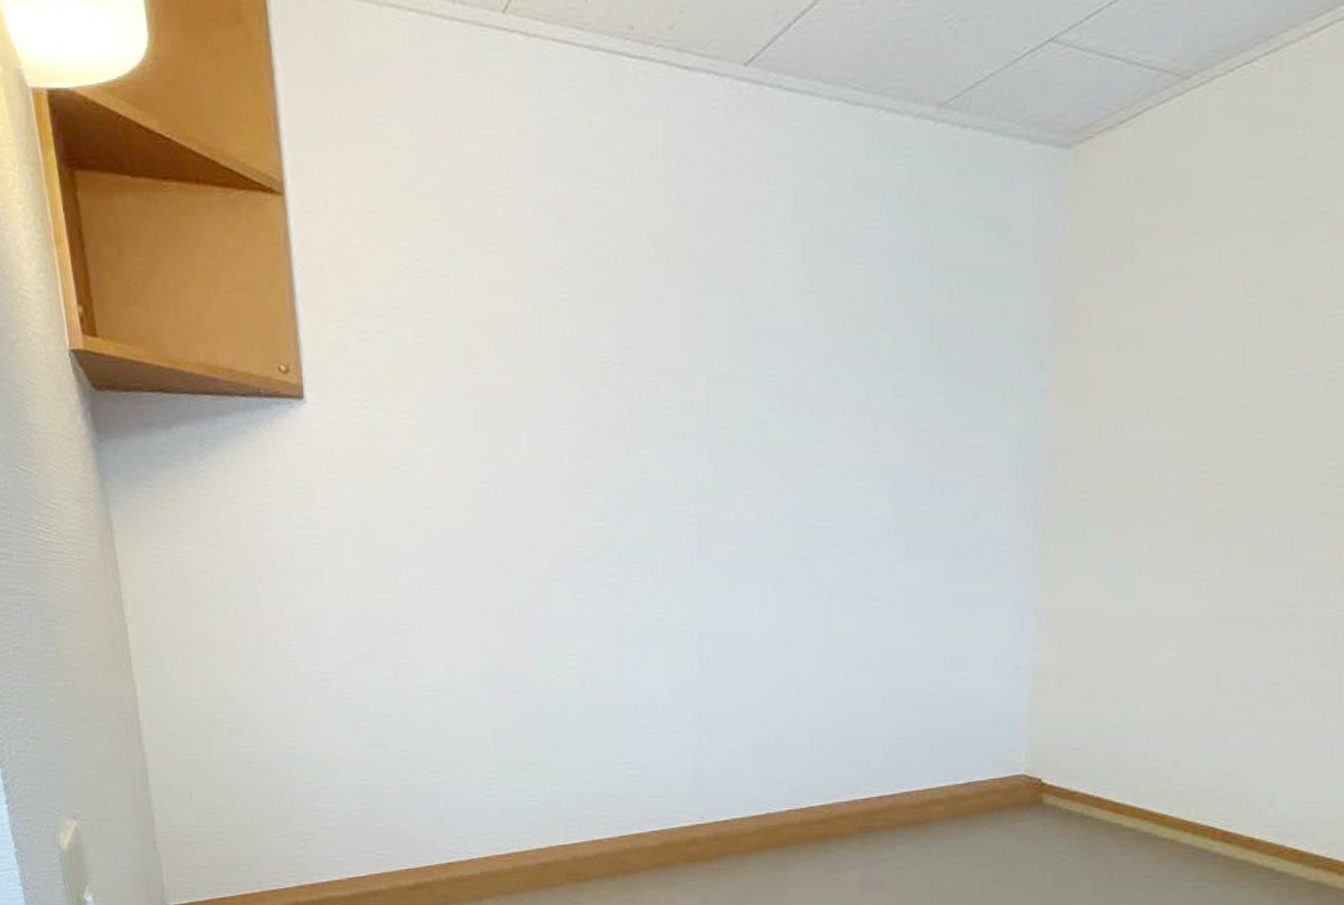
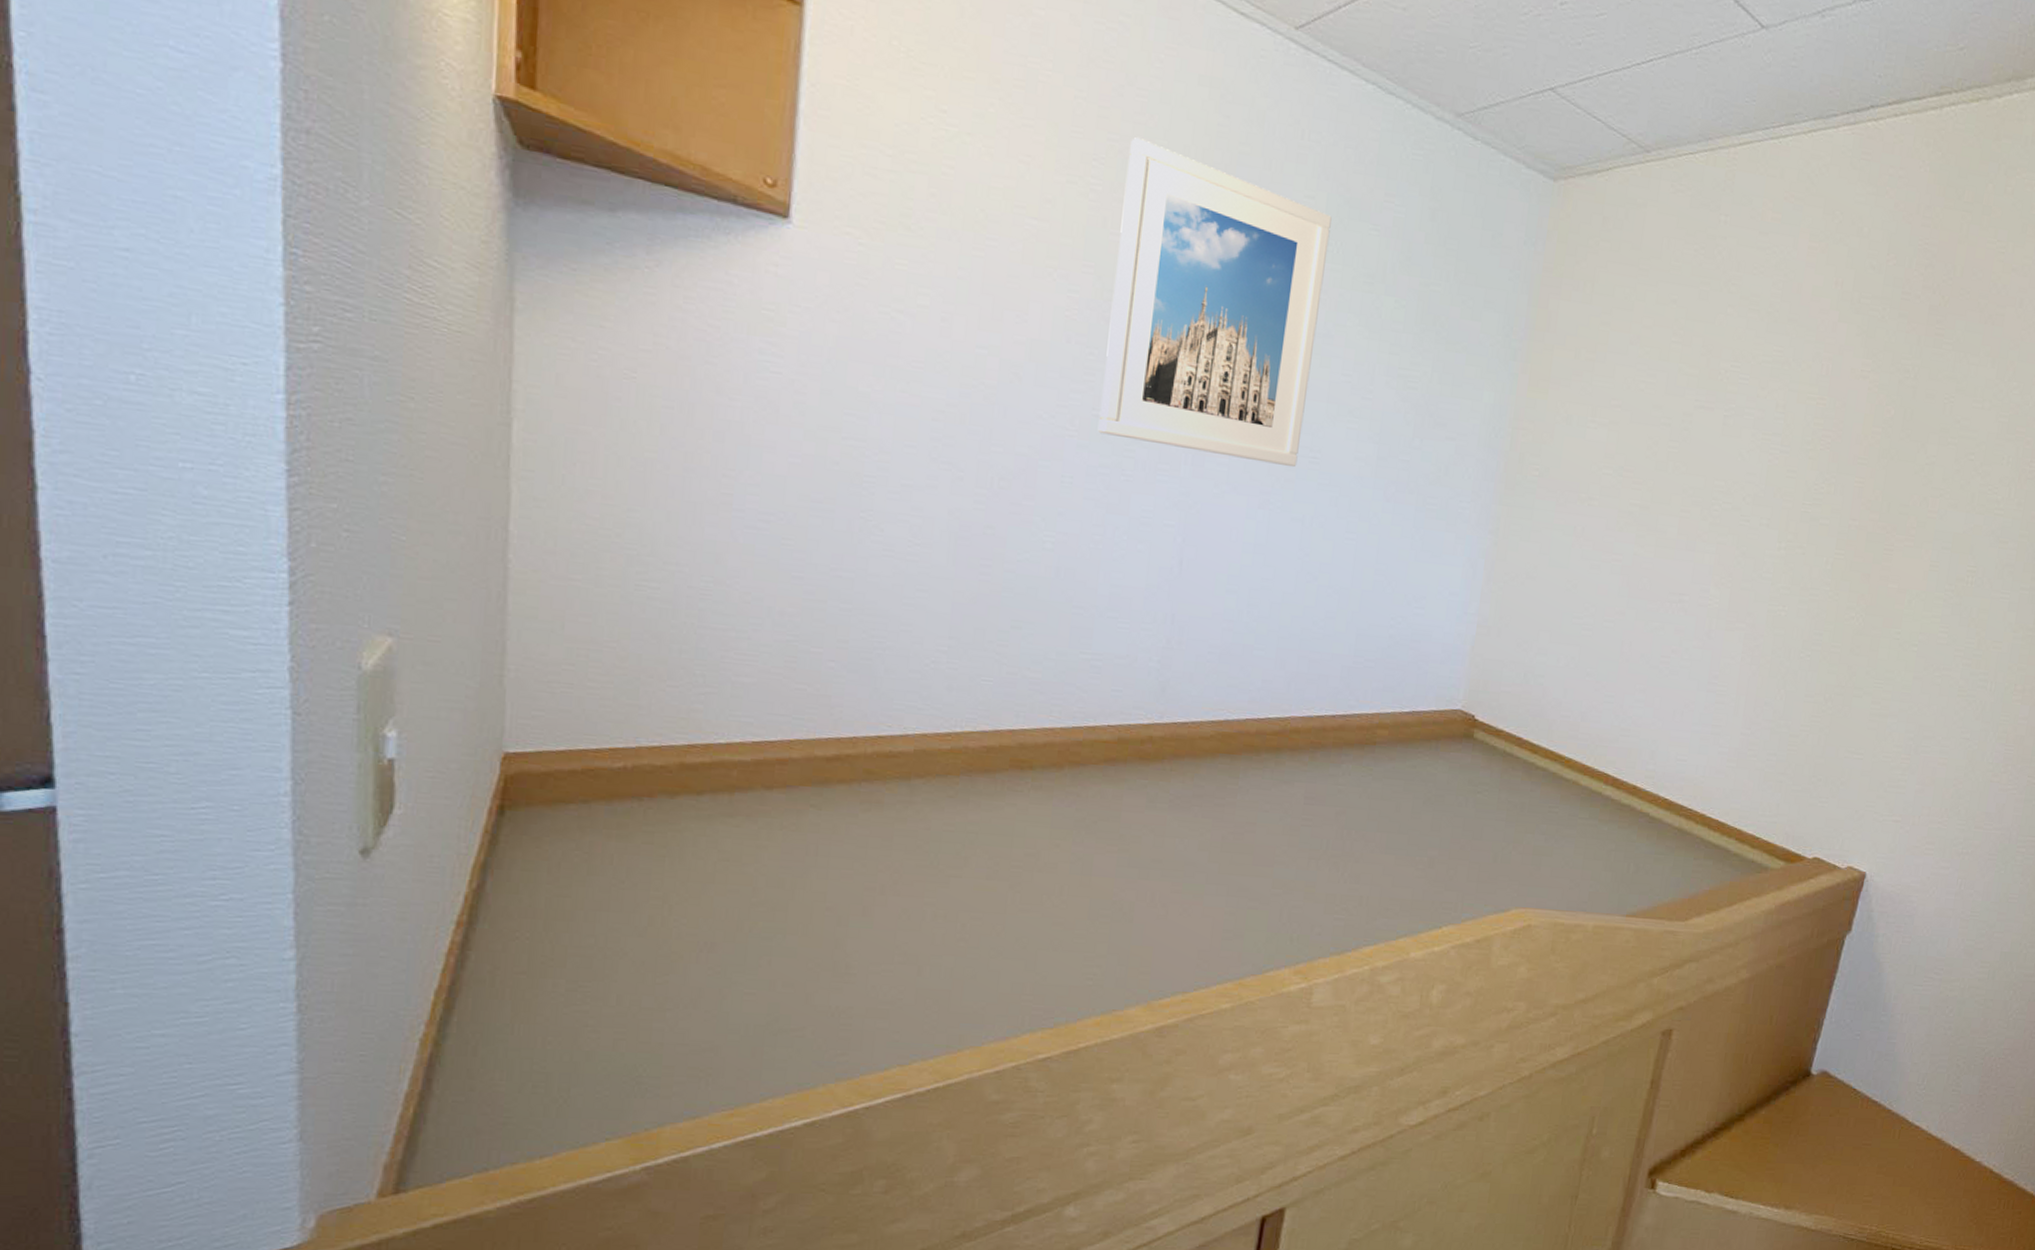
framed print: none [593,233,811,544] -> present [1097,137,1332,468]

